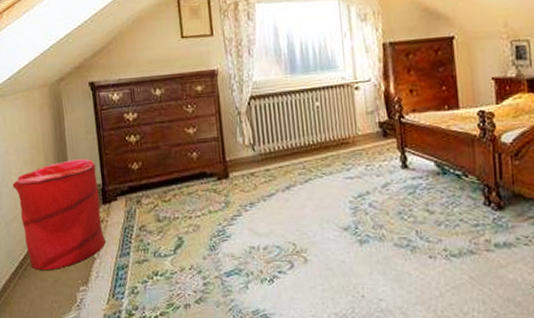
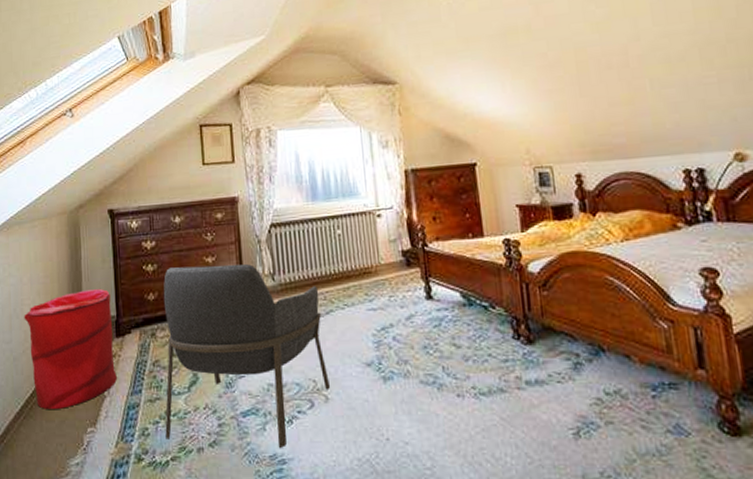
armchair: none [146,135,309,305] -> present [163,264,330,449]

